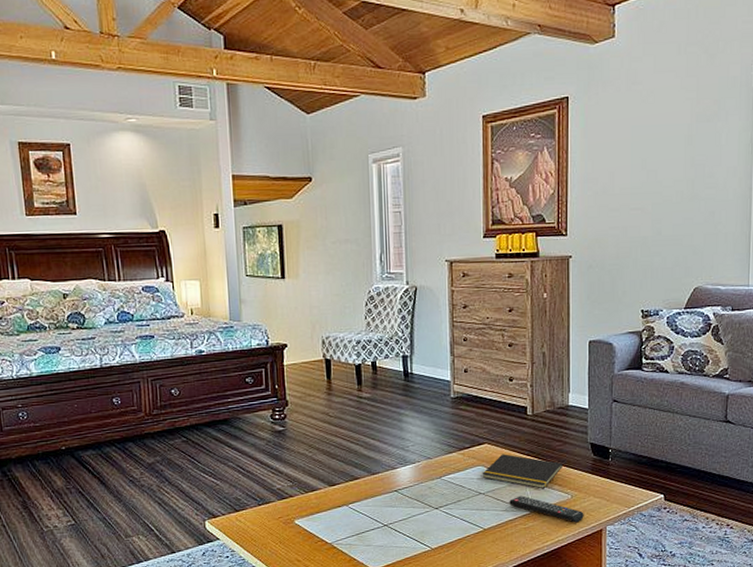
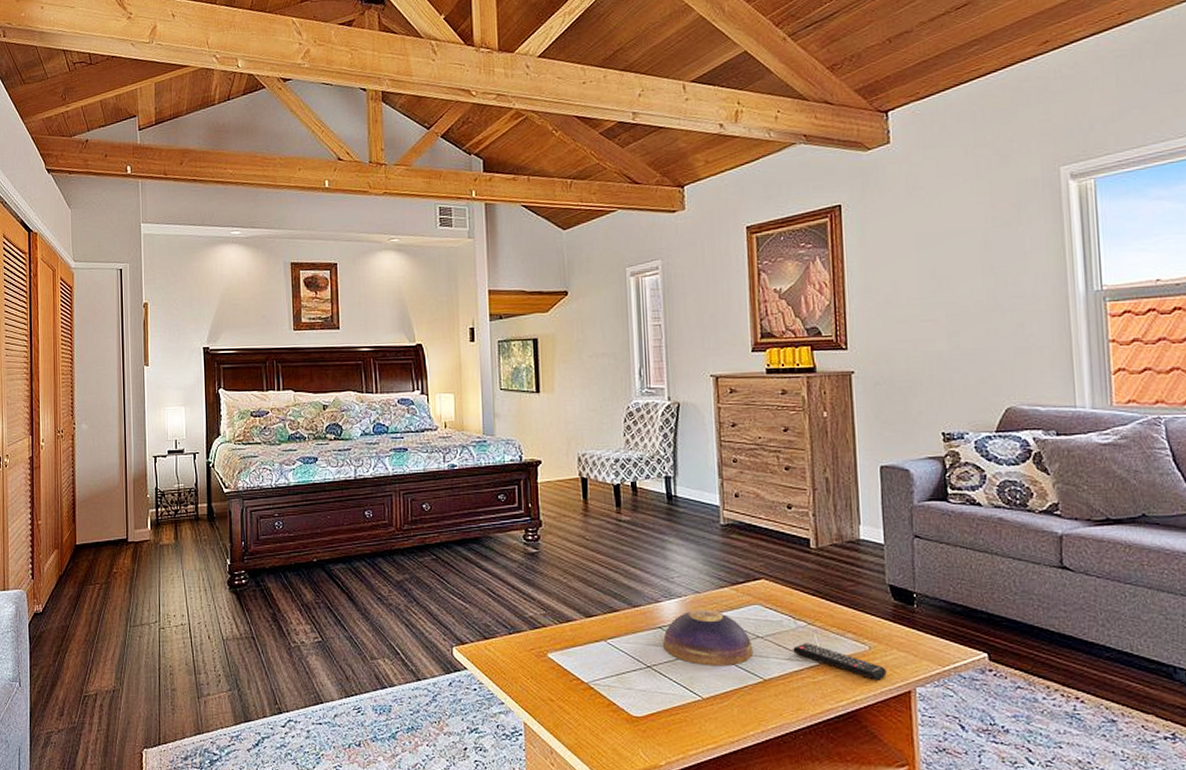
decorative bowl: none [398,473,476,521] -> present [663,610,754,667]
notepad: present [482,454,562,489] -> none [759,592,856,637]

